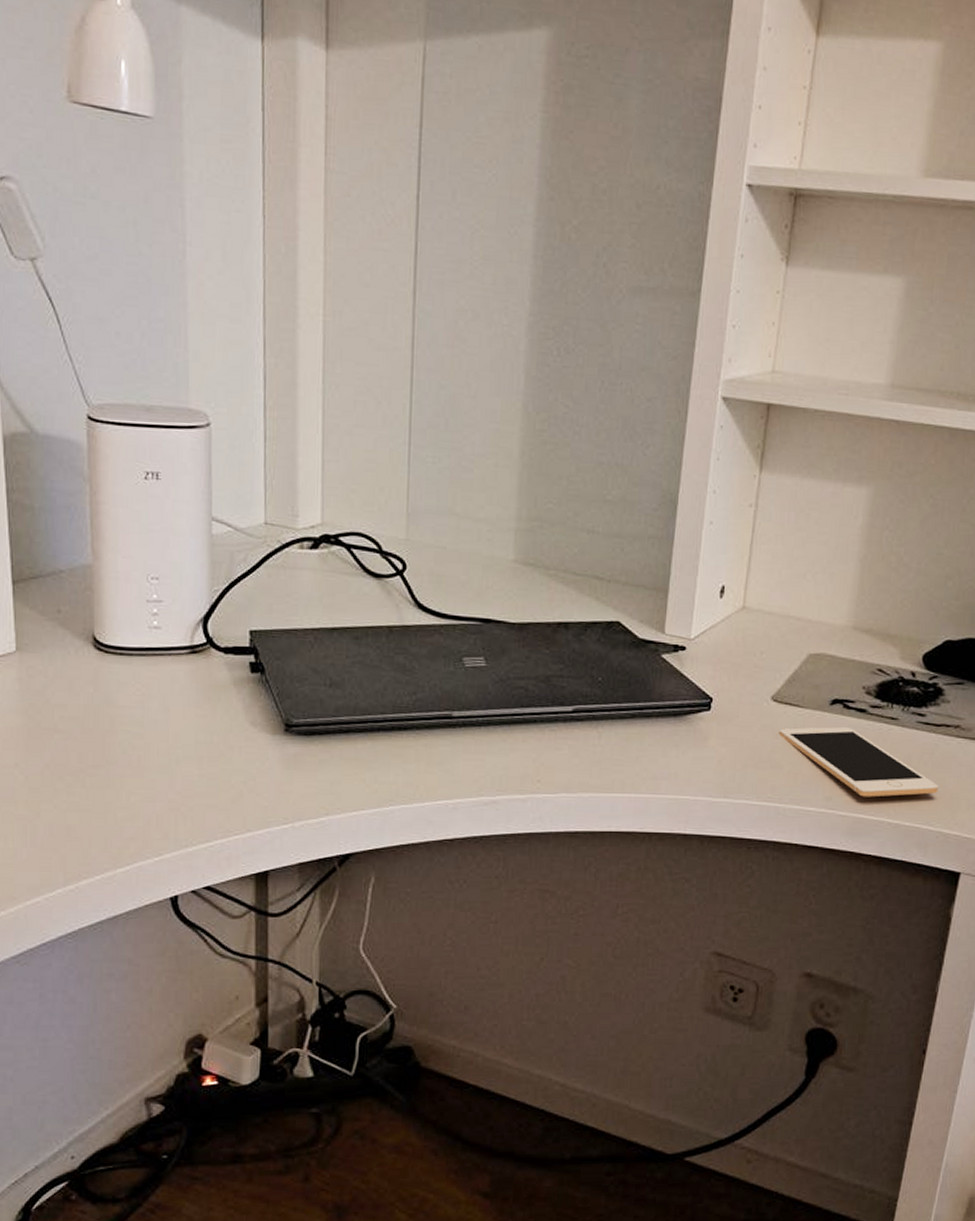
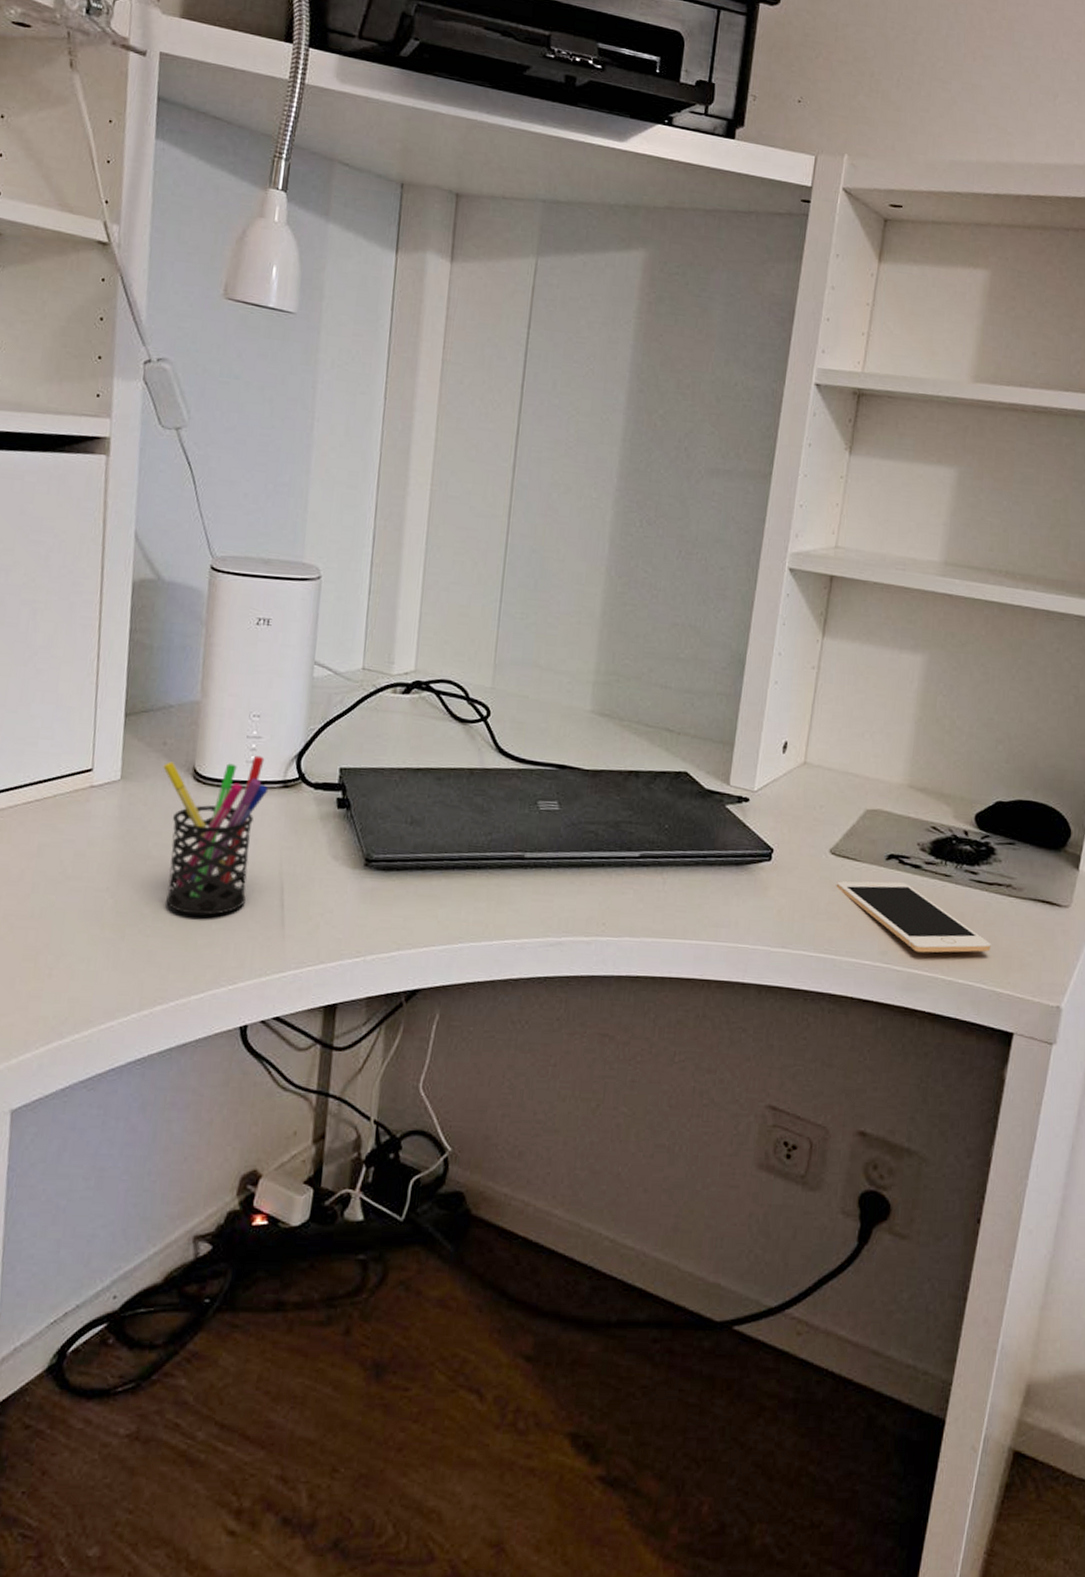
pen holder: none [60,620,176,788] -> present [163,755,269,916]

